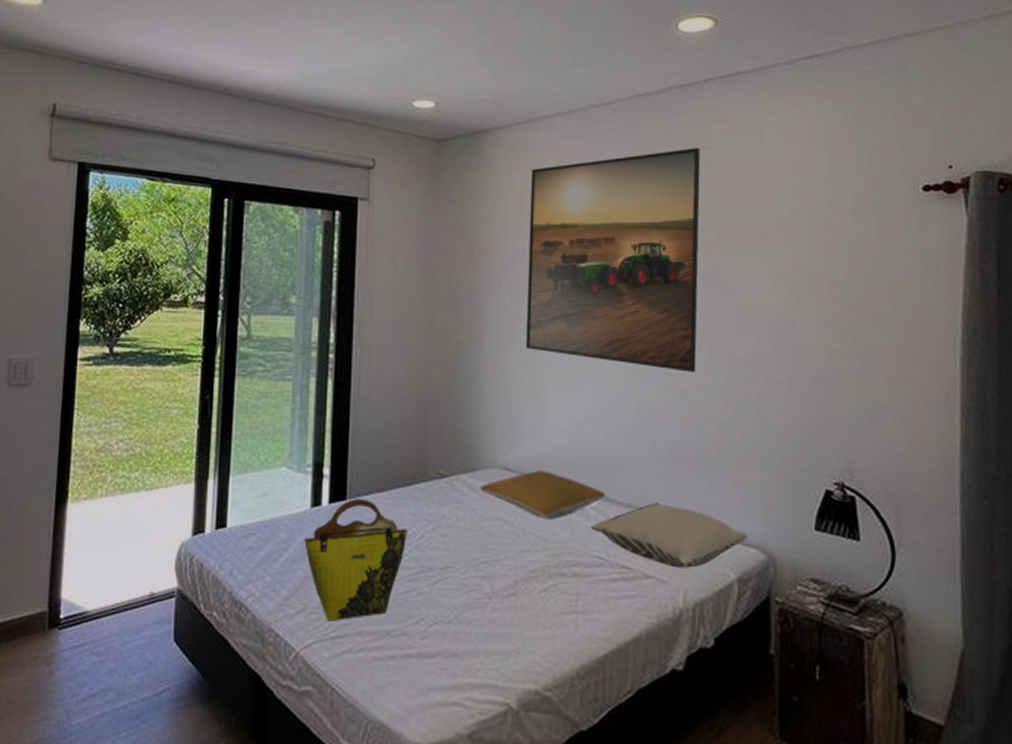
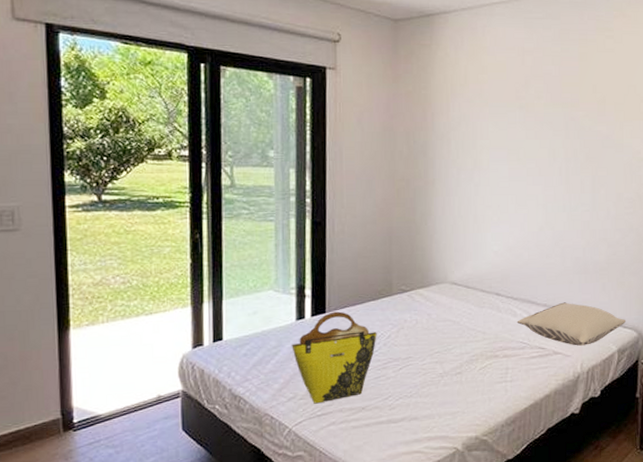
pillow: present [480,471,606,518] -> none [434,283,529,318]
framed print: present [525,148,701,373] -> none [469,37,605,209]

